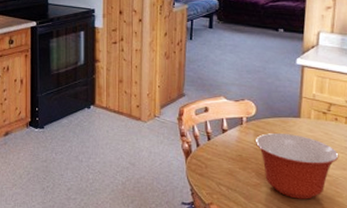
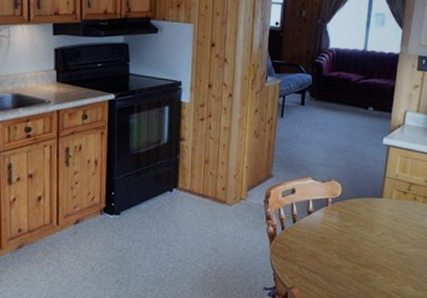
mixing bowl: present [255,132,339,200] -> none [338,213,415,278]

